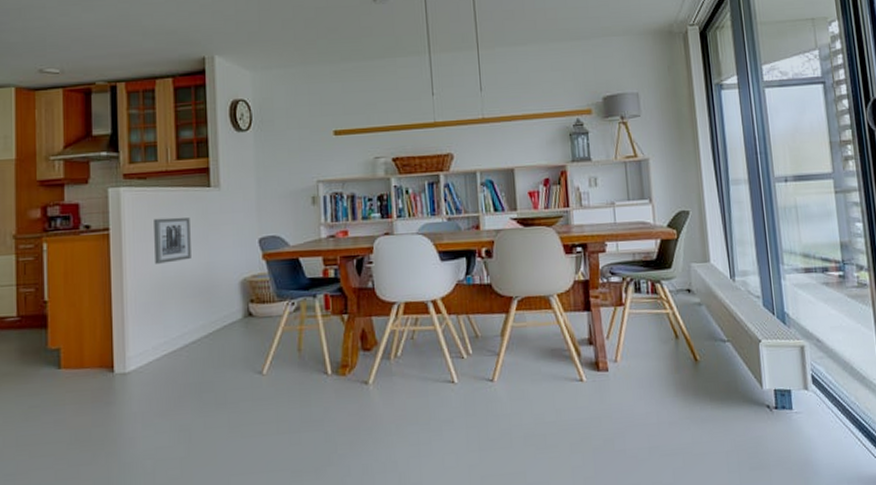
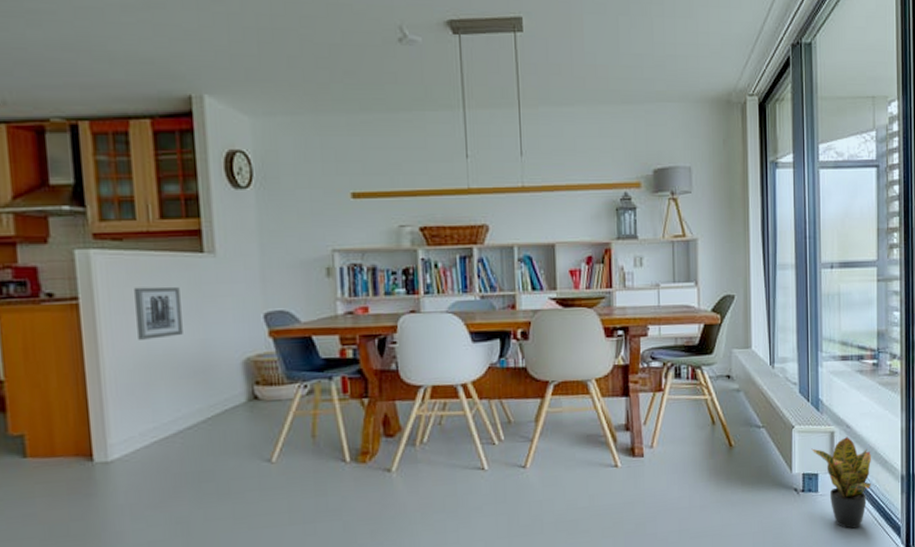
potted plant: none [781,351,850,450] -> present [811,437,871,529]

